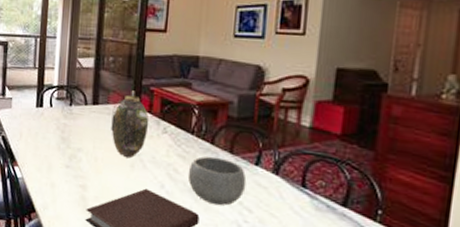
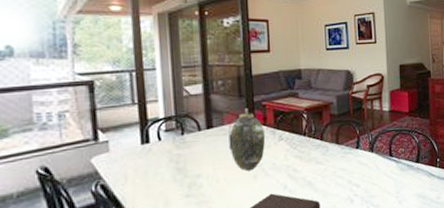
bowl: present [188,156,247,206] -> none [305,149,352,190]

